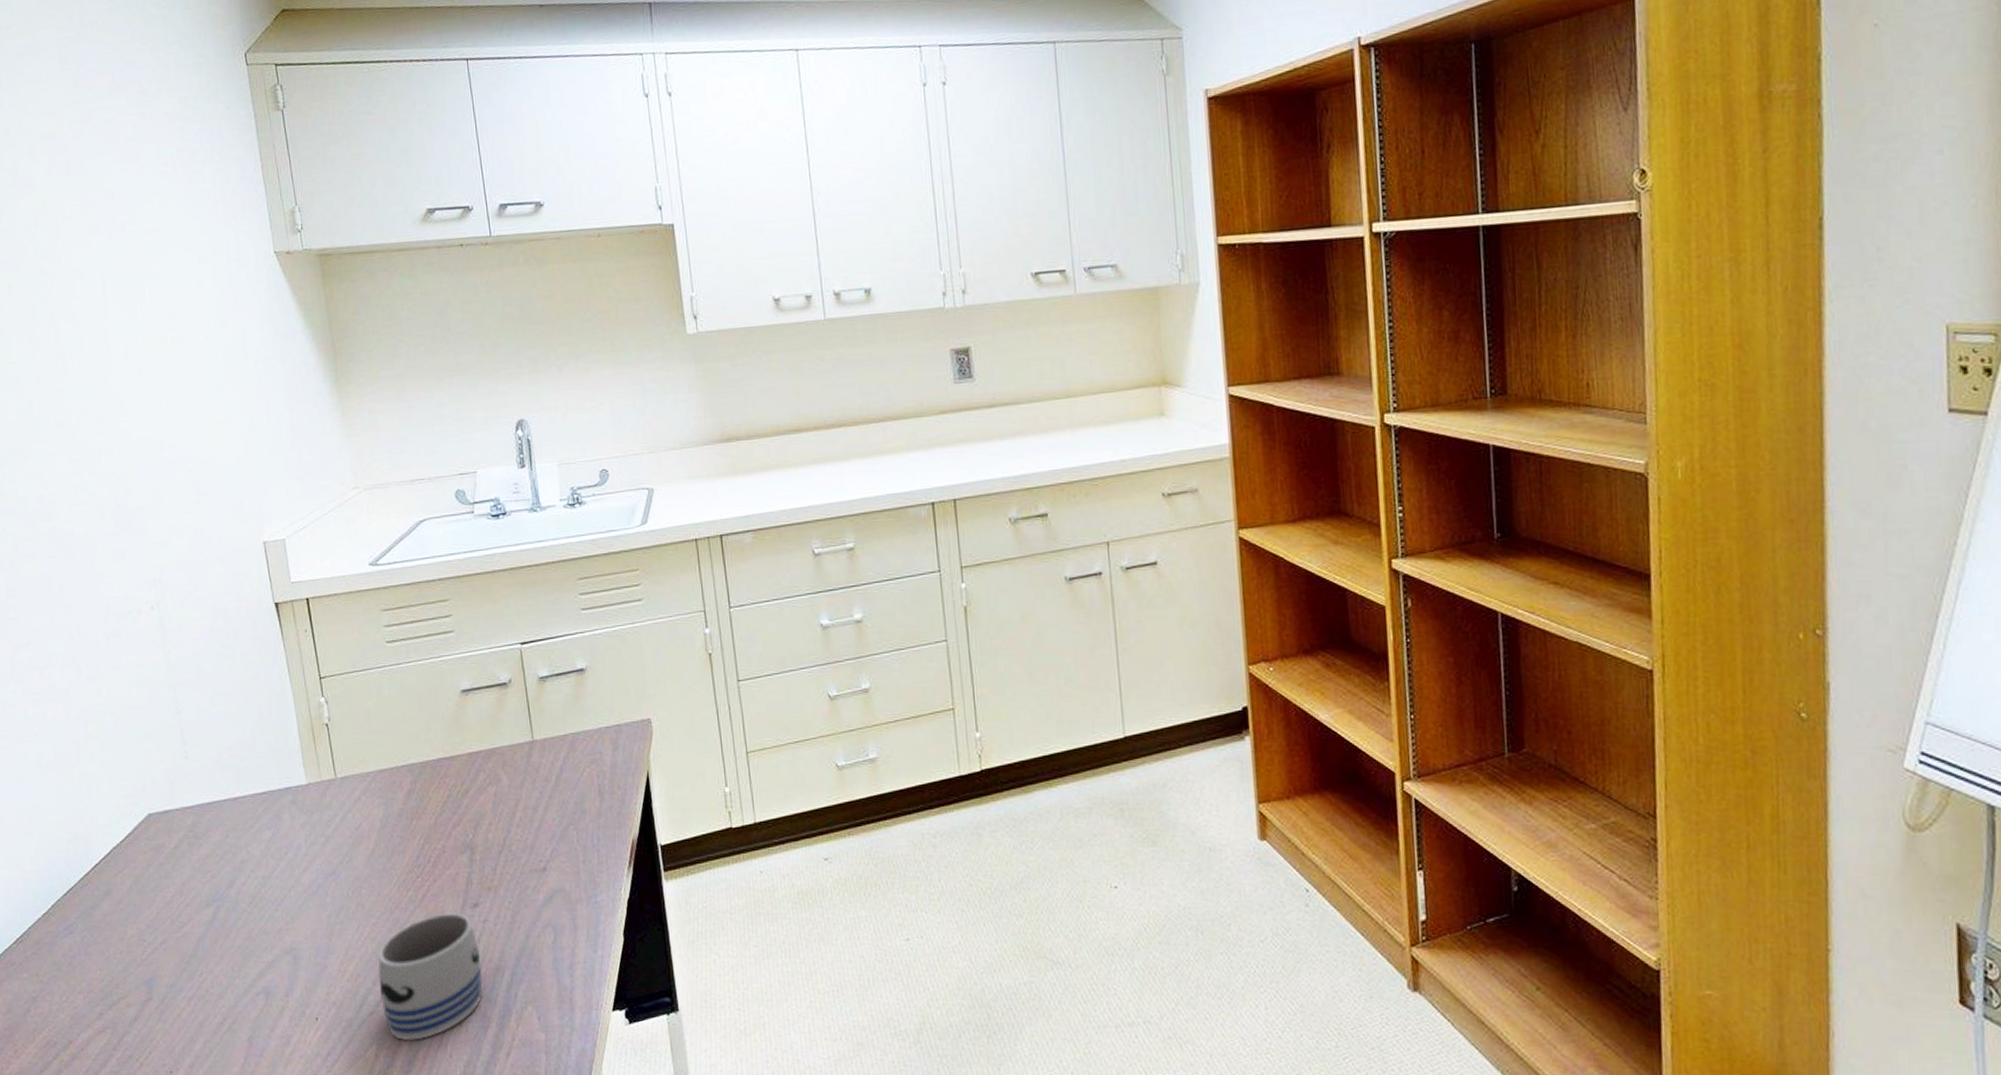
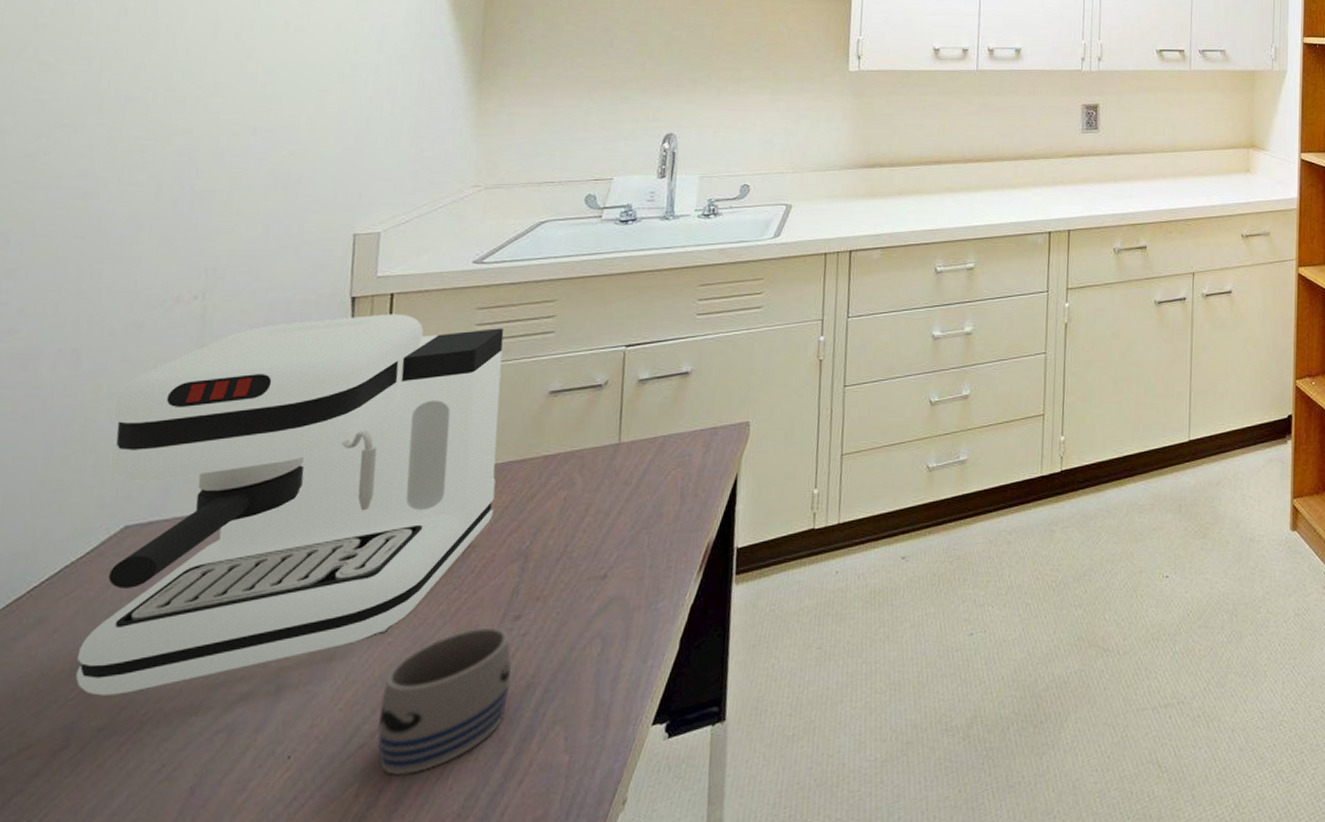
coffee maker: none [114,617,436,958] -> present [75,313,504,696]

